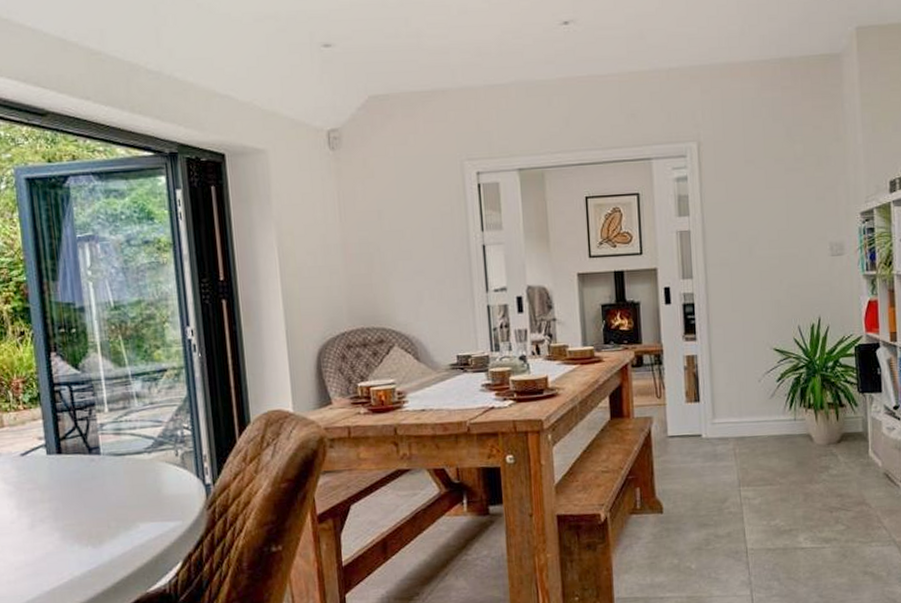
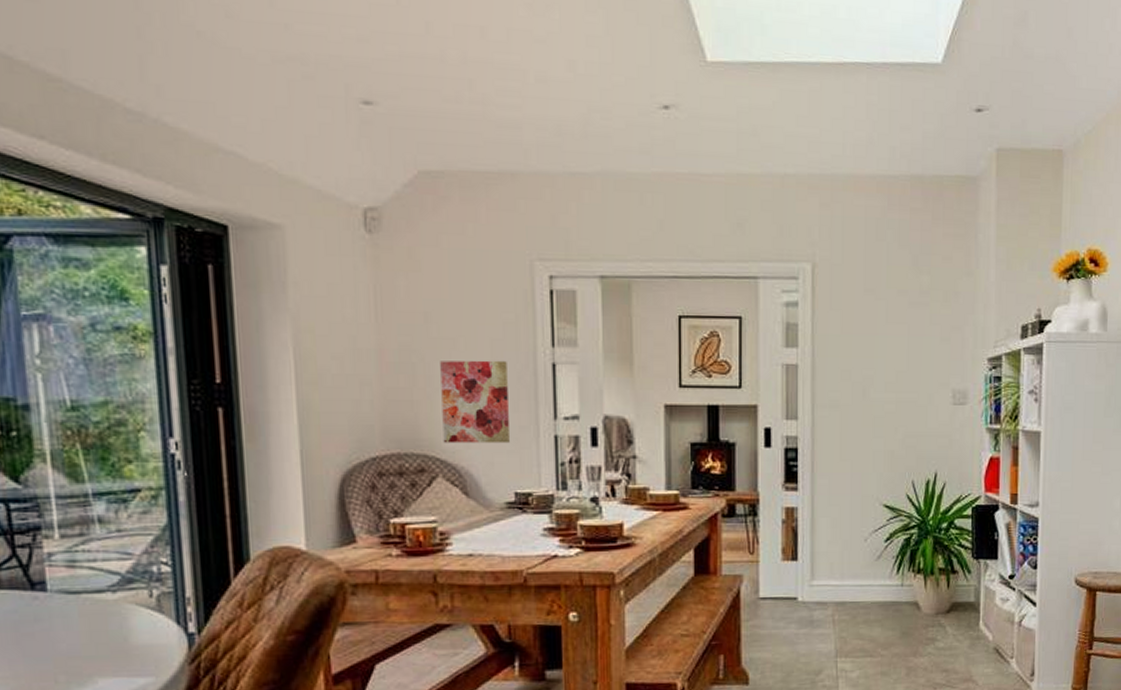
wall art: none [392,245,452,318] -> present [440,360,511,444]

